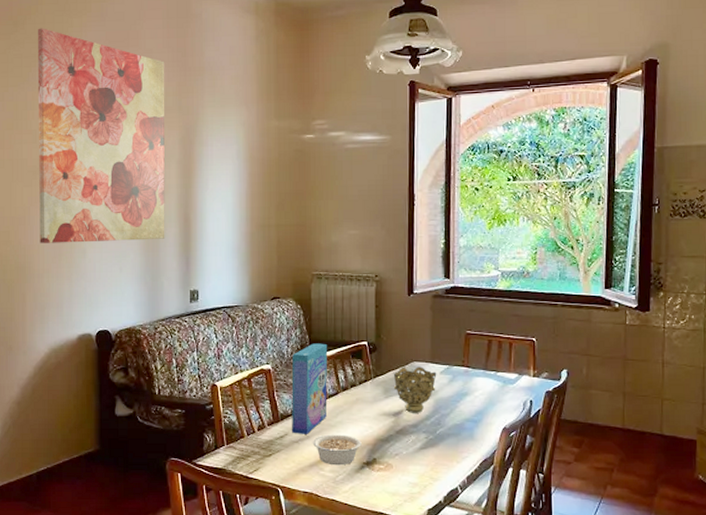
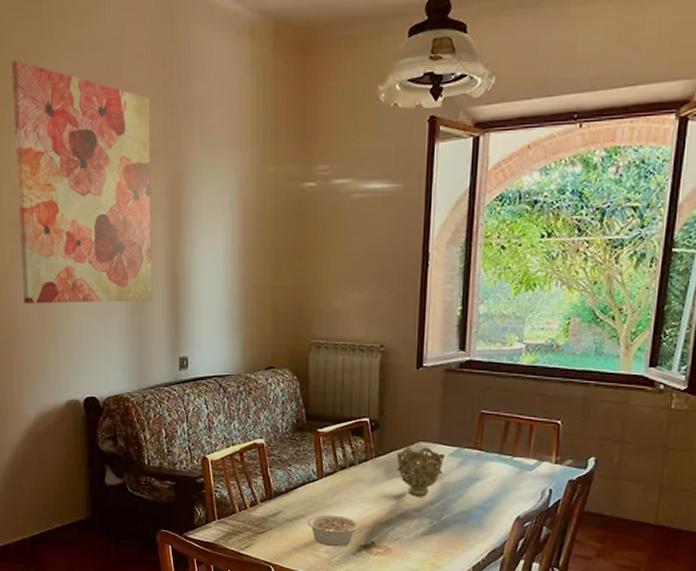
cereal box: present [291,343,328,434] -> none [286,418,326,513]

